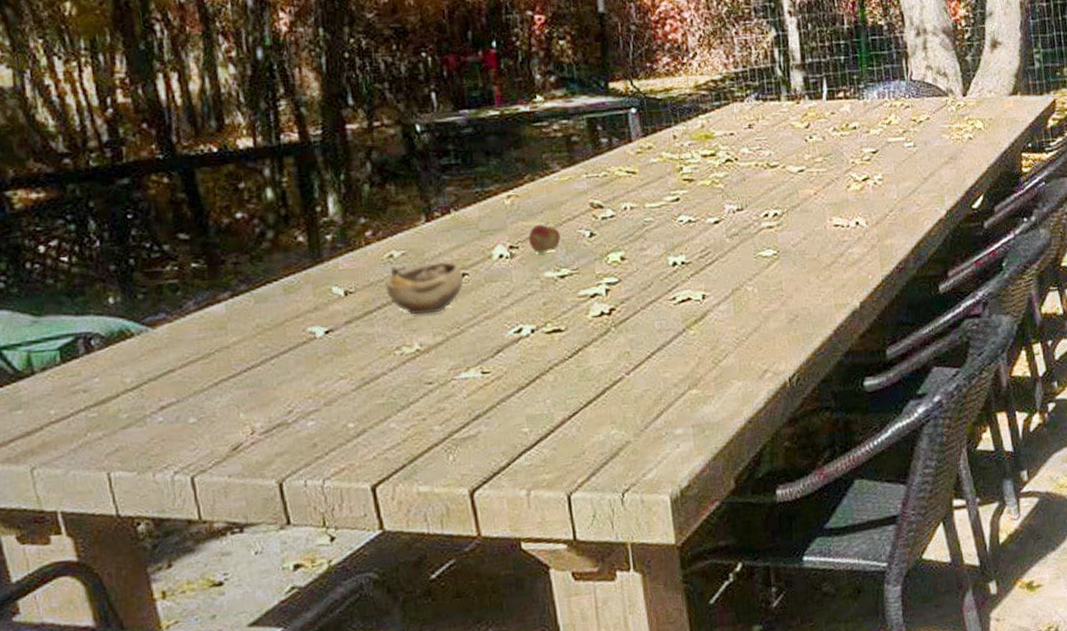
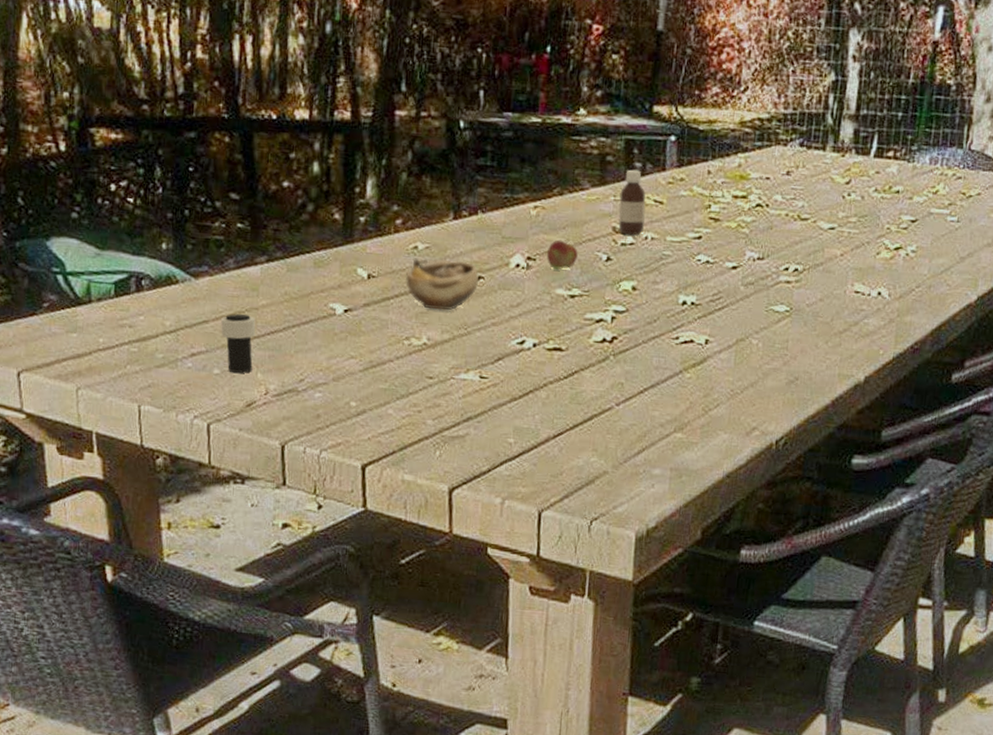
cup: none [188,355,233,419] -> present [220,314,256,374]
bottle: none [591,145,621,209] -> present [618,169,646,236]

